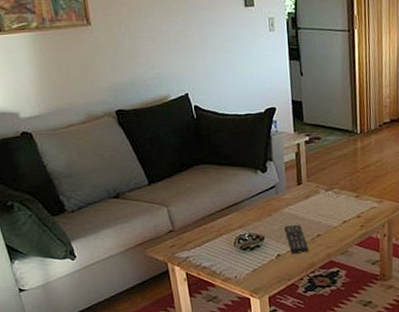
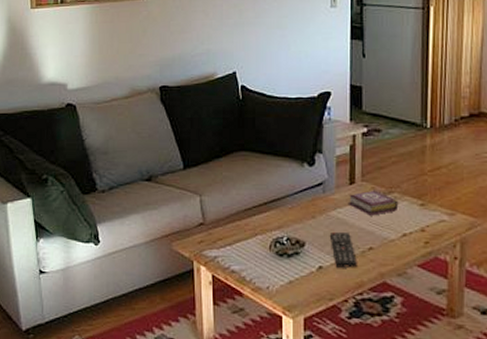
book: none [298,188,339,209] -> present [349,190,399,216]

